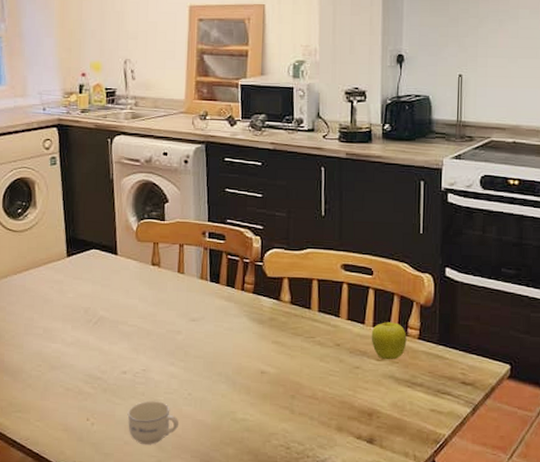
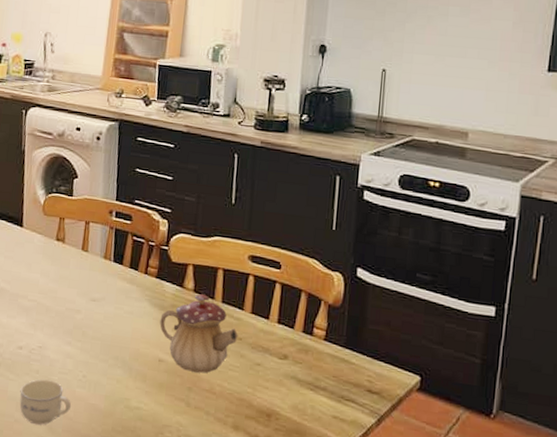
teapot: none [260,304,336,381] -> present [160,293,239,373]
fruit: present [371,322,407,360] -> none [274,319,313,360]

